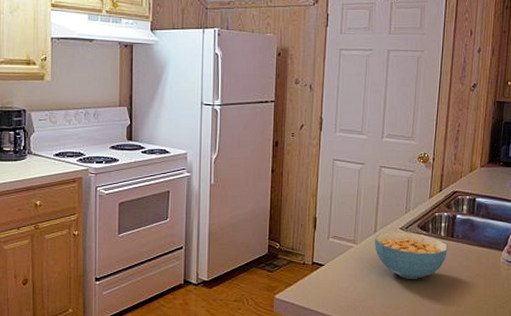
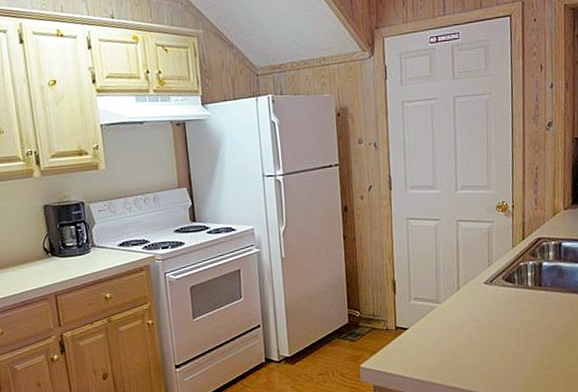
cereal bowl: present [375,232,448,279] -> none [459,285,537,335]

